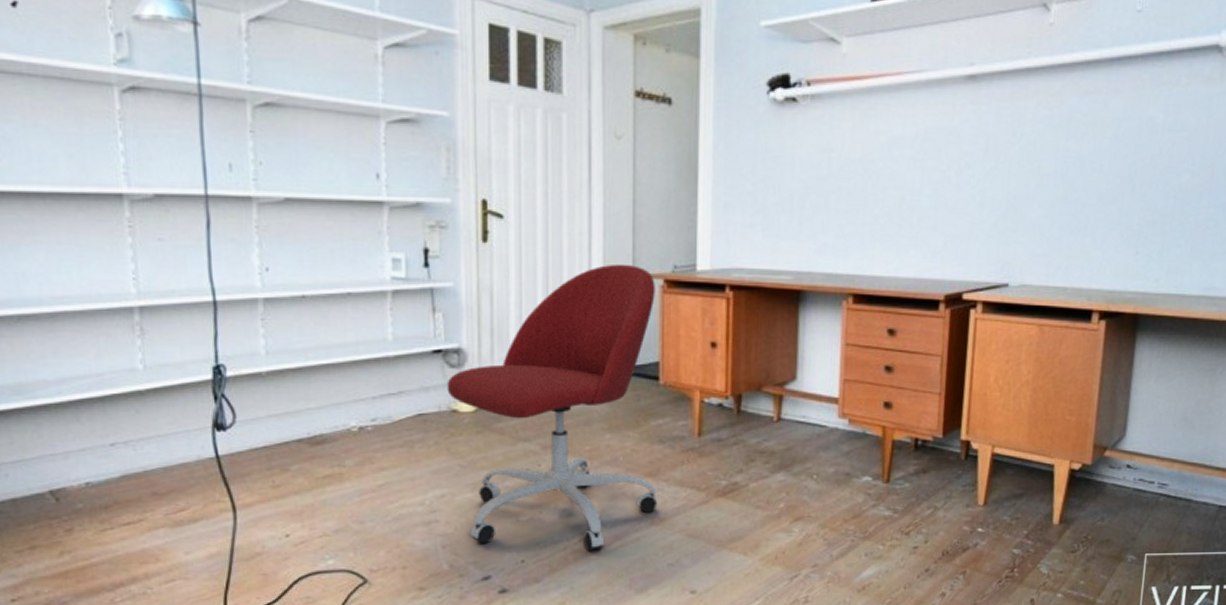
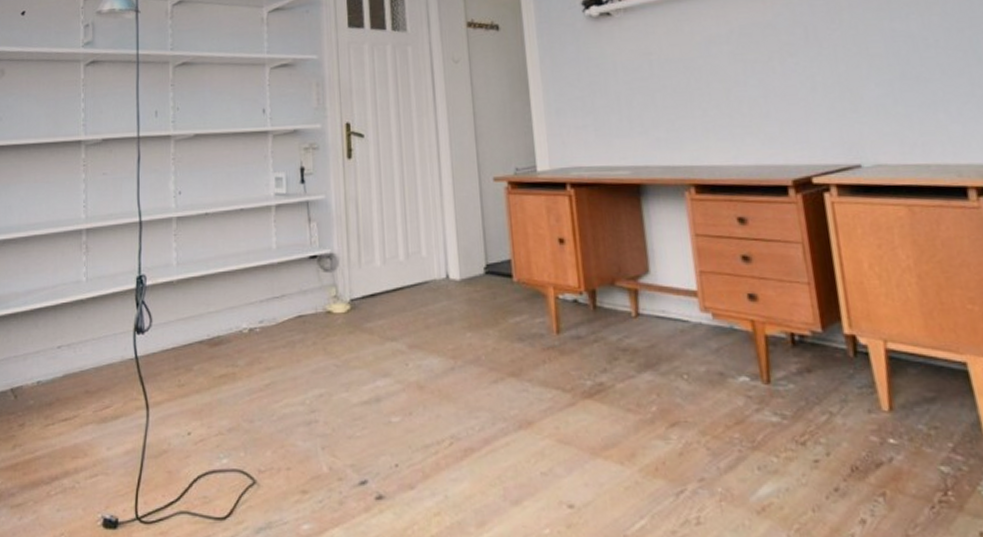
office chair: present [447,263,658,551] -> none [322,169,524,456]

